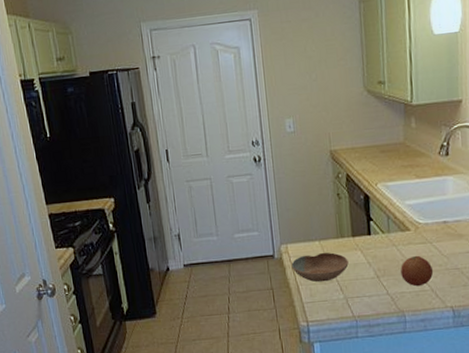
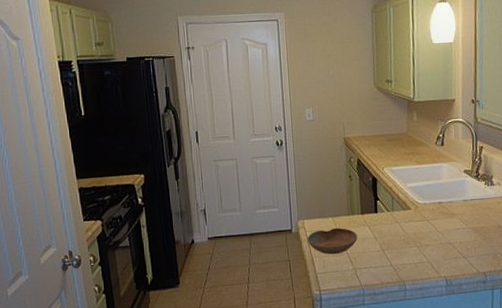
fruit: present [401,255,434,287] -> none [402,231,430,259]

